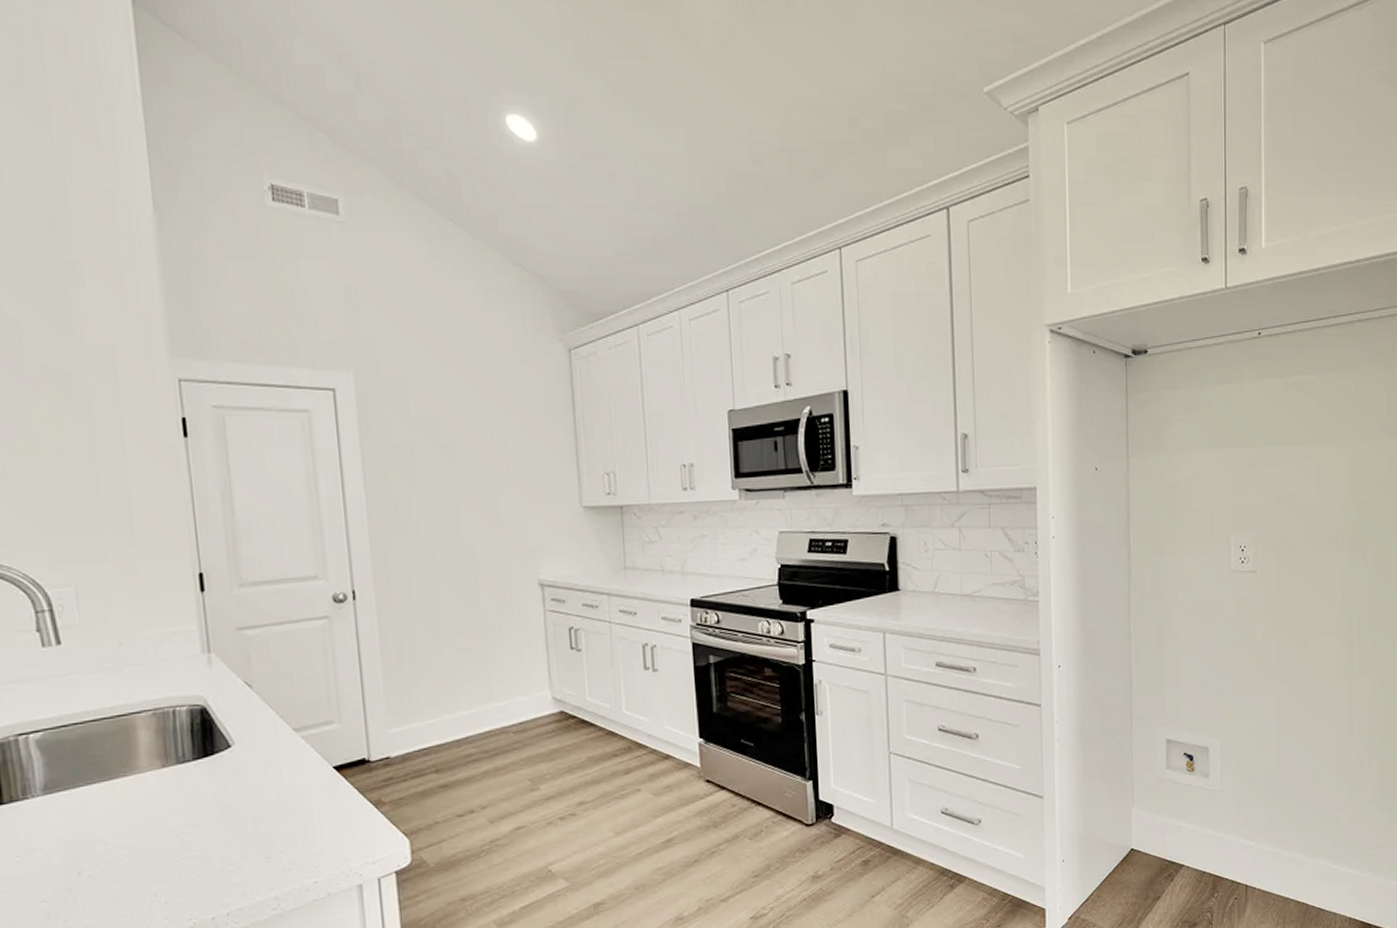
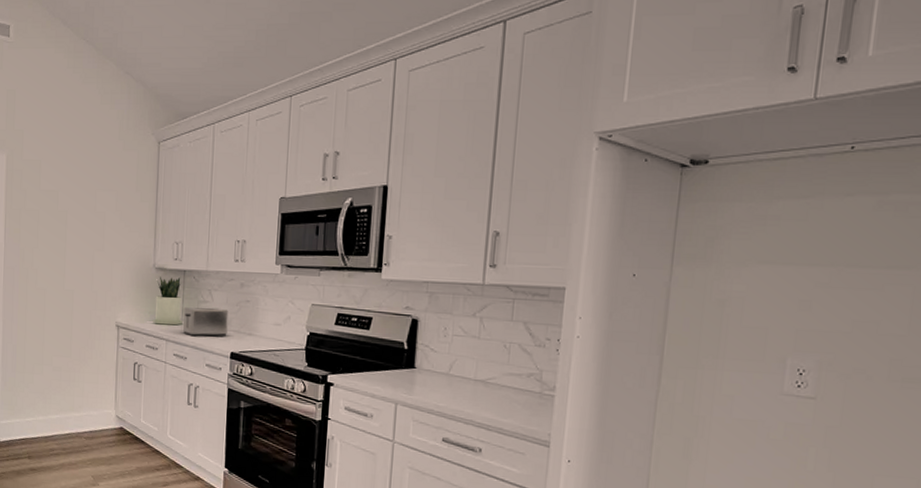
planter: none [586,516,628,577] -> present [152,277,184,326]
toaster: none [625,547,684,586] -> present [182,307,229,337]

